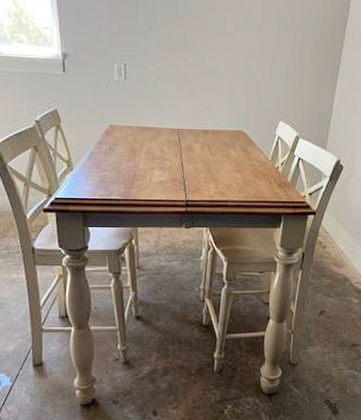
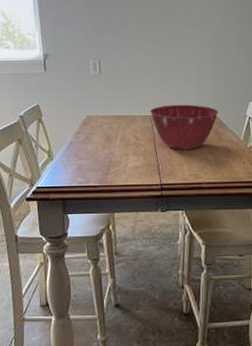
mixing bowl: none [178,119,248,167] -> present [150,104,219,150]

